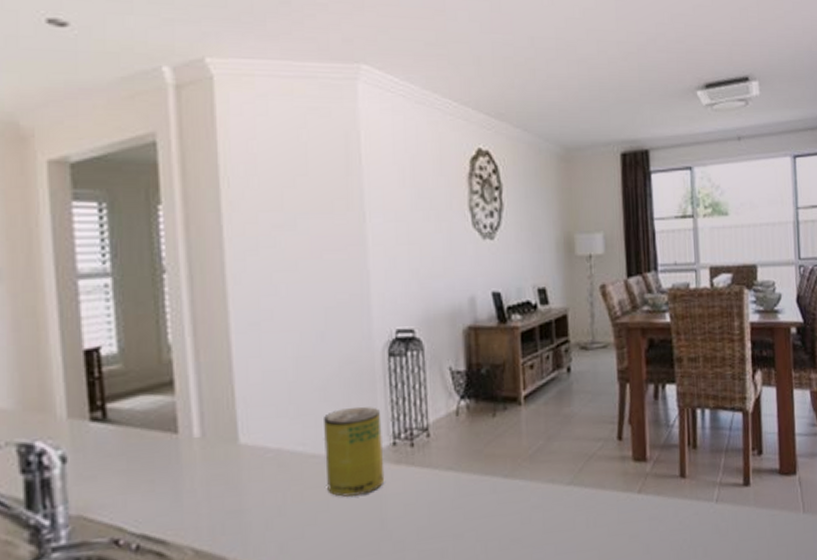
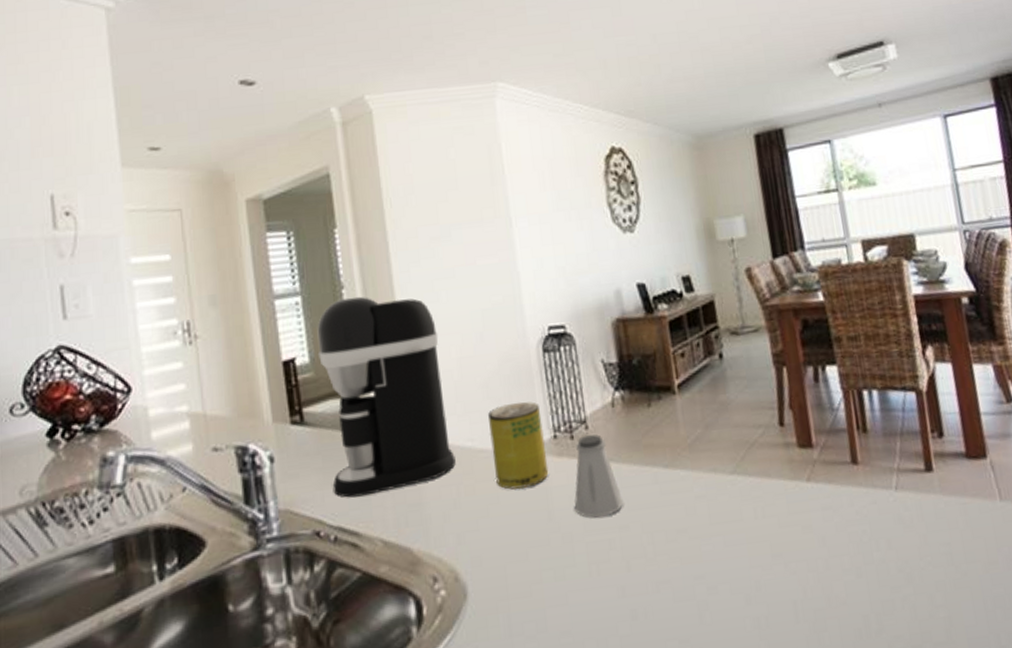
coffee maker: none [129,283,284,503] -> present [317,296,456,498]
saltshaker: none [408,443,460,527] -> present [574,434,624,518]

